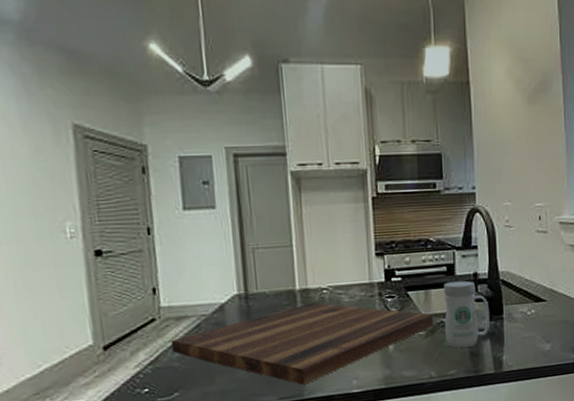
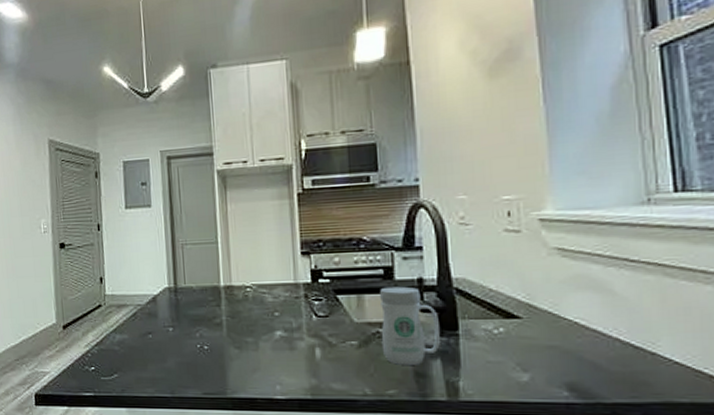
cutting board: present [170,303,434,385] -> none [112,301,368,383]

